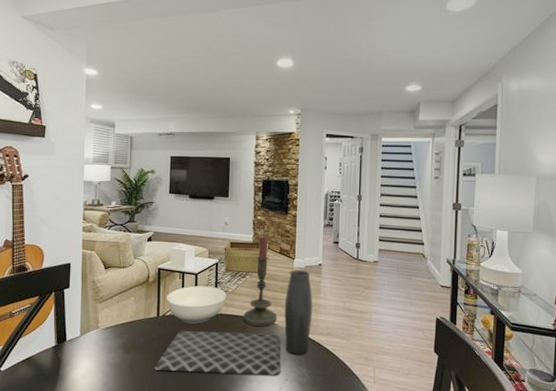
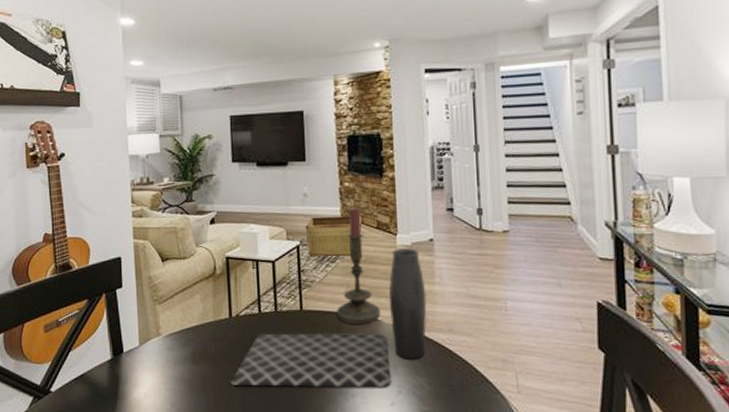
bowl: present [167,286,227,324] -> none [239,276,314,325]

